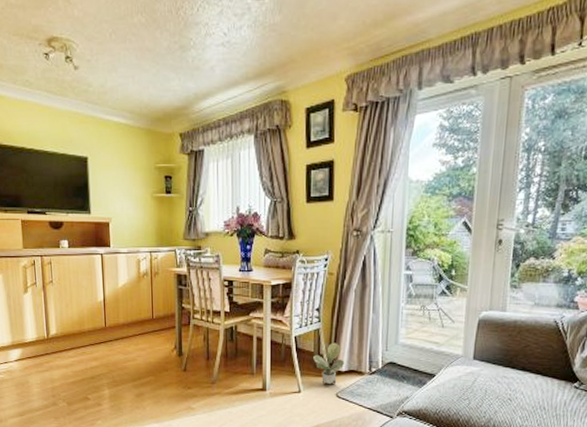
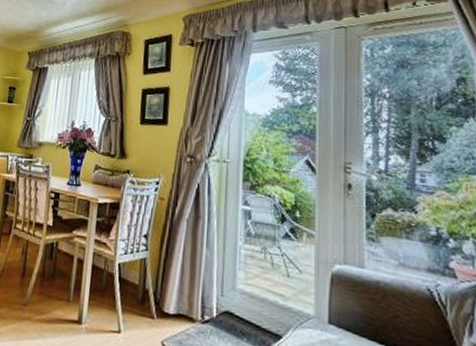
potted plant: present [313,342,344,384] -> none [137,276,172,329]

